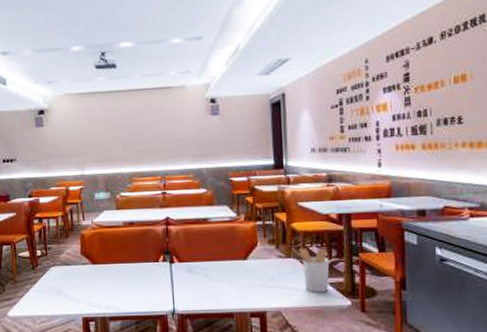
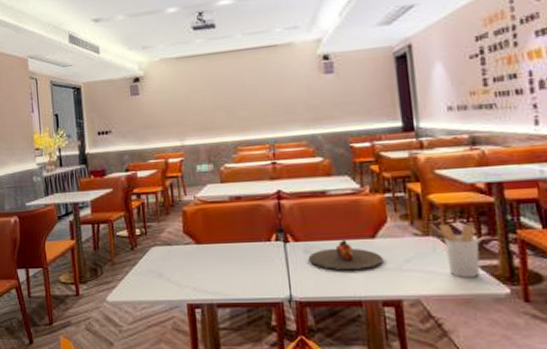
plate: none [190,261,253,288] -> present [308,240,383,271]

